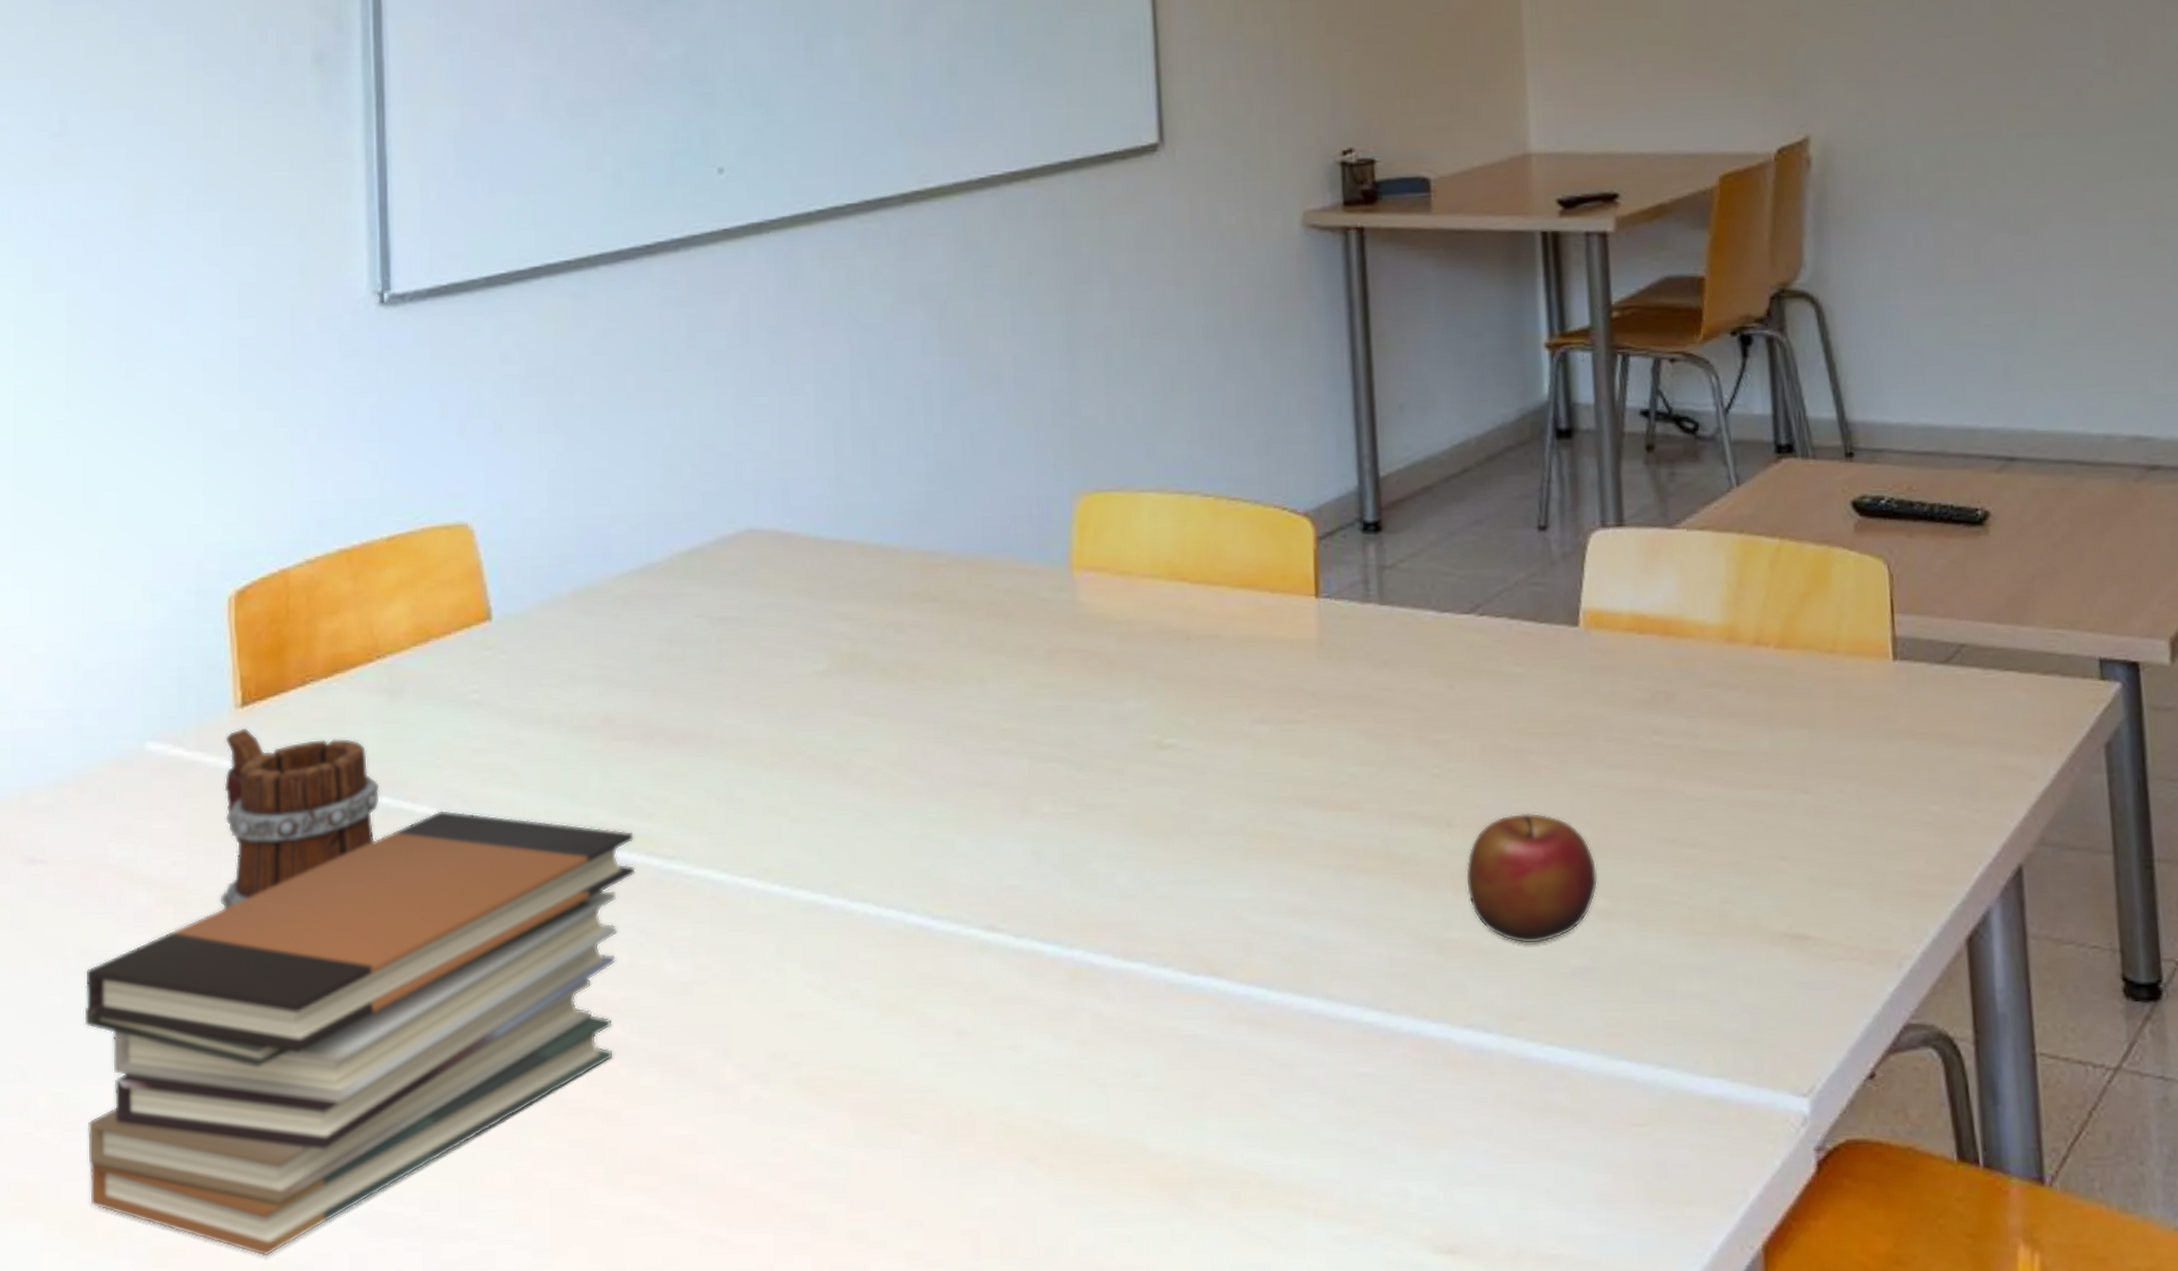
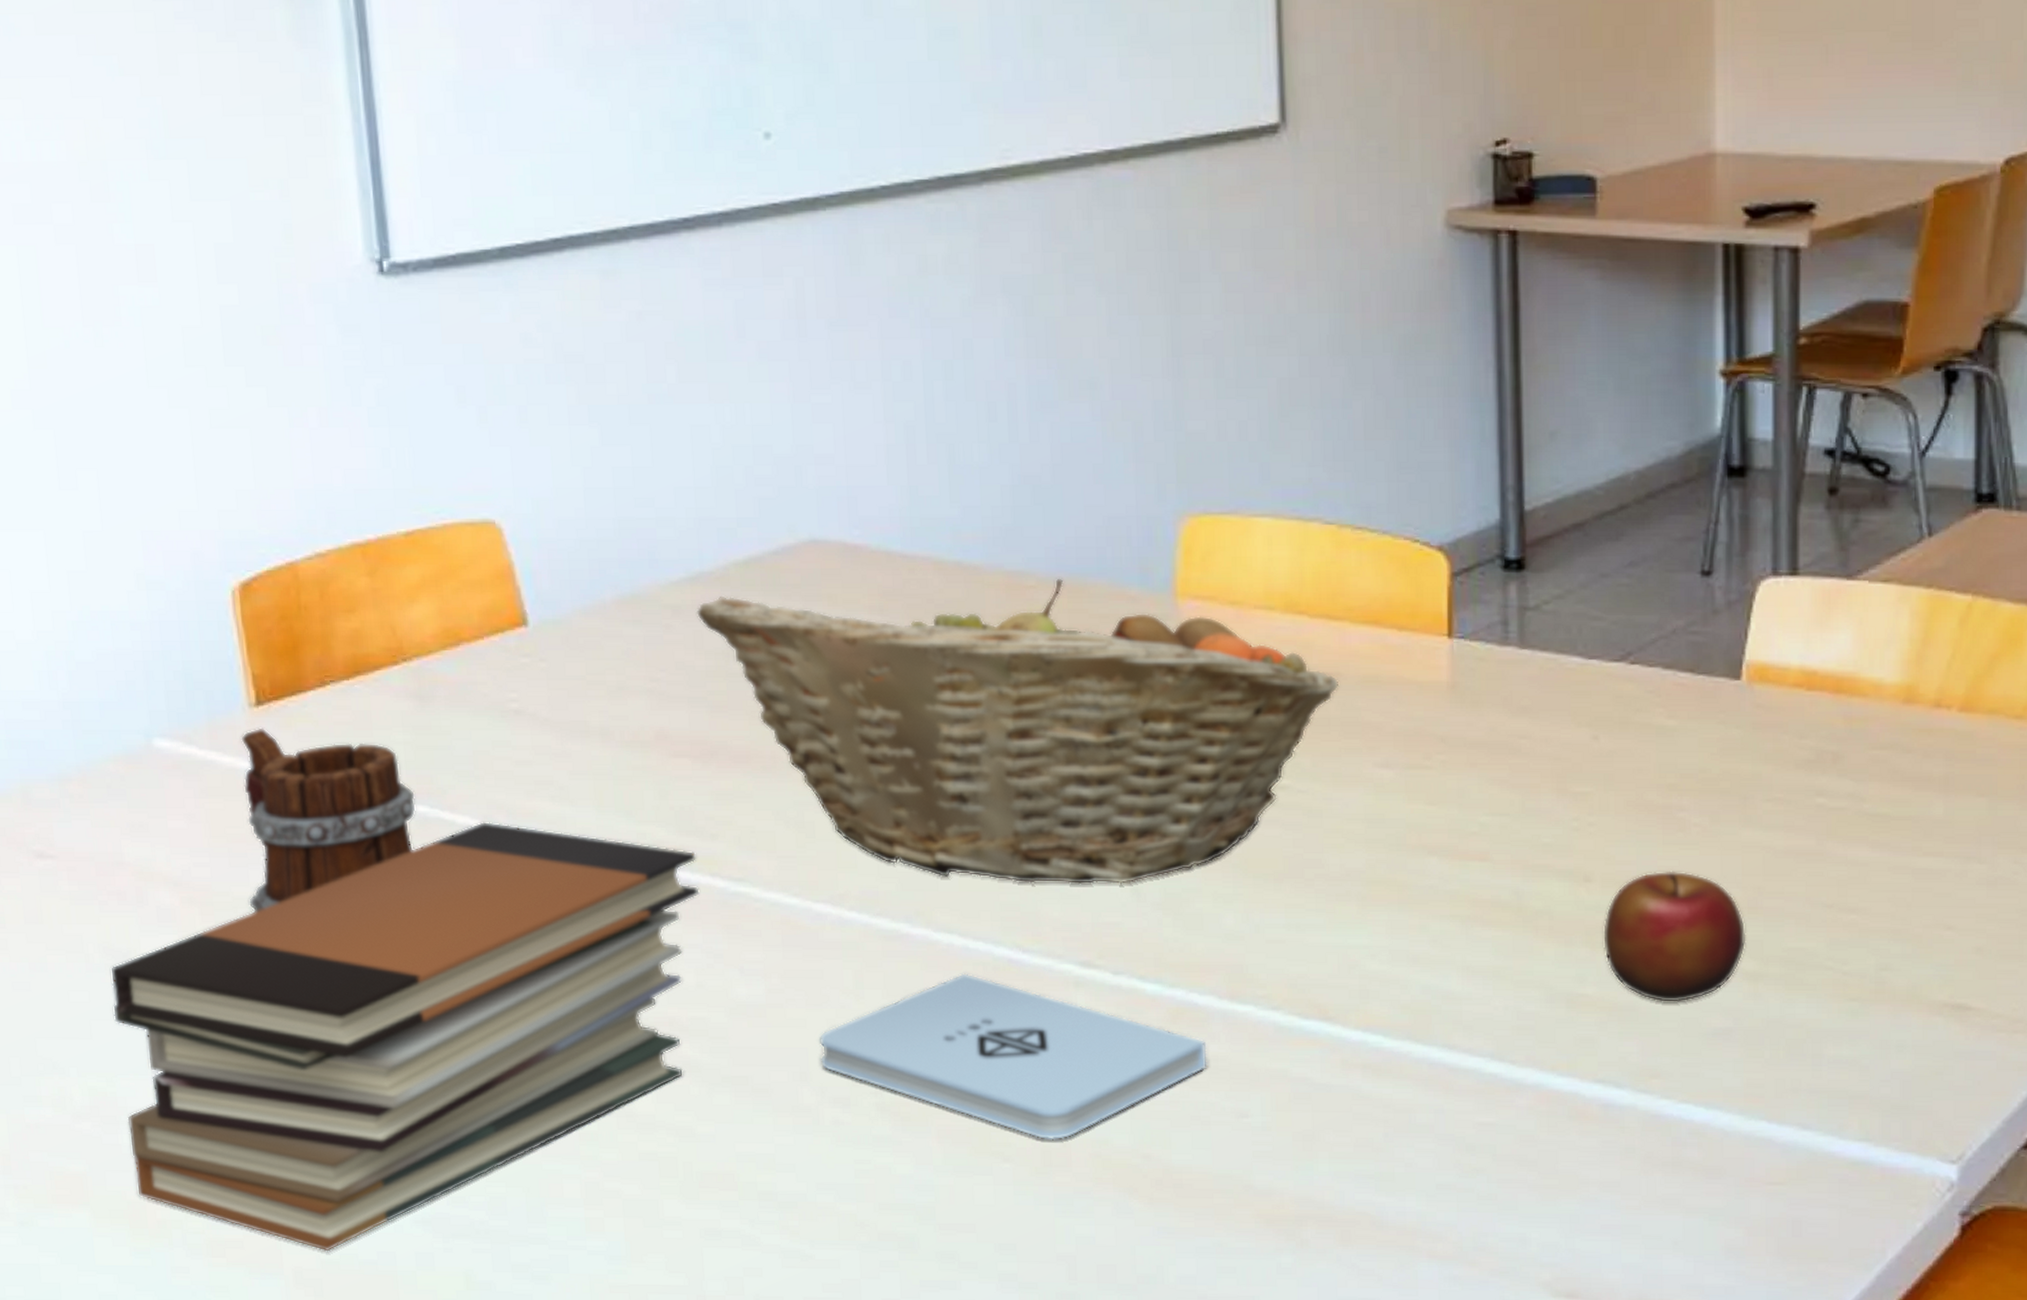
fruit basket: none [644,557,1219,850] -> present [697,579,1340,885]
notepad: none [741,942,1103,1110] -> present [818,973,1207,1141]

